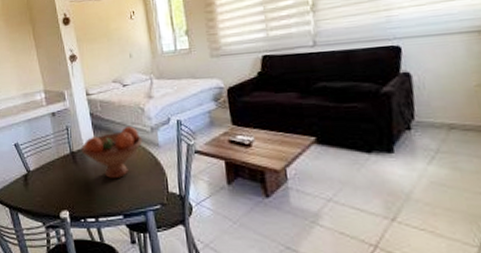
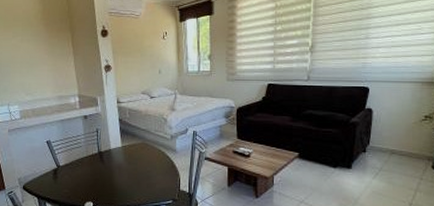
fruit bowl: present [81,127,143,179] -> none [108,133,163,177]

